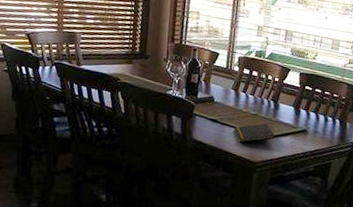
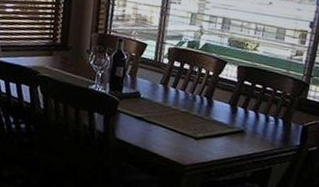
notepad: present [234,123,276,143] -> none [161,122,209,143]

